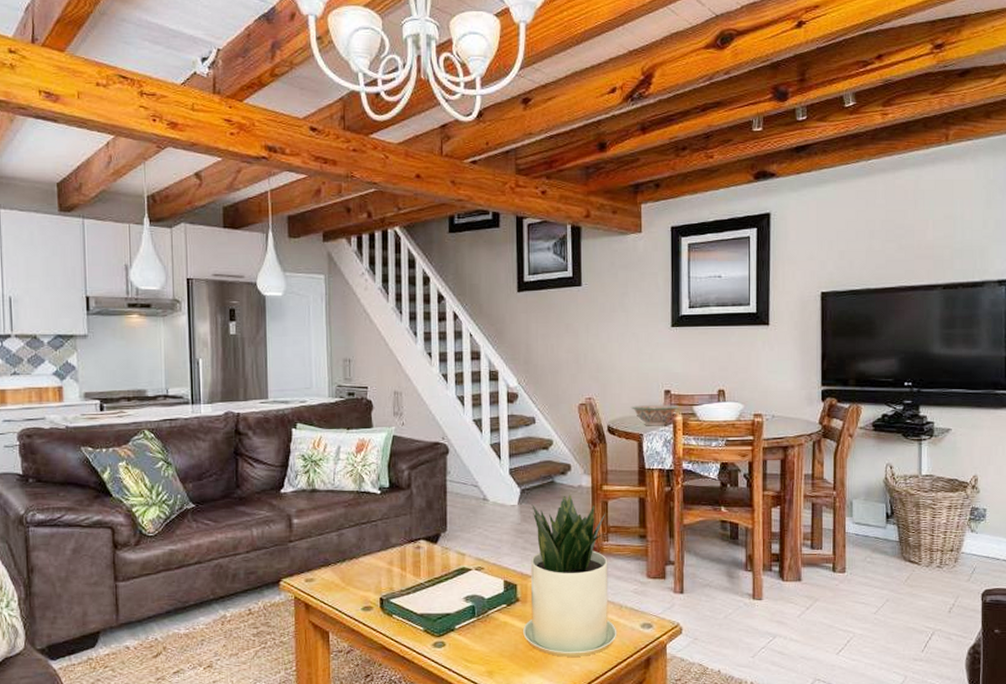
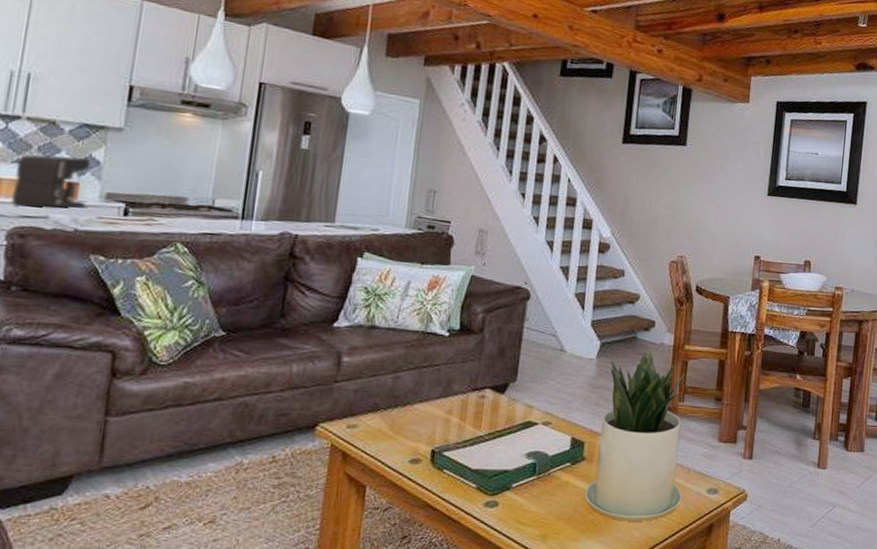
coffee maker: none [14,365,71,412] -> present [10,154,91,209]
decorative bowl: present [630,405,679,426] -> none [720,267,767,291]

